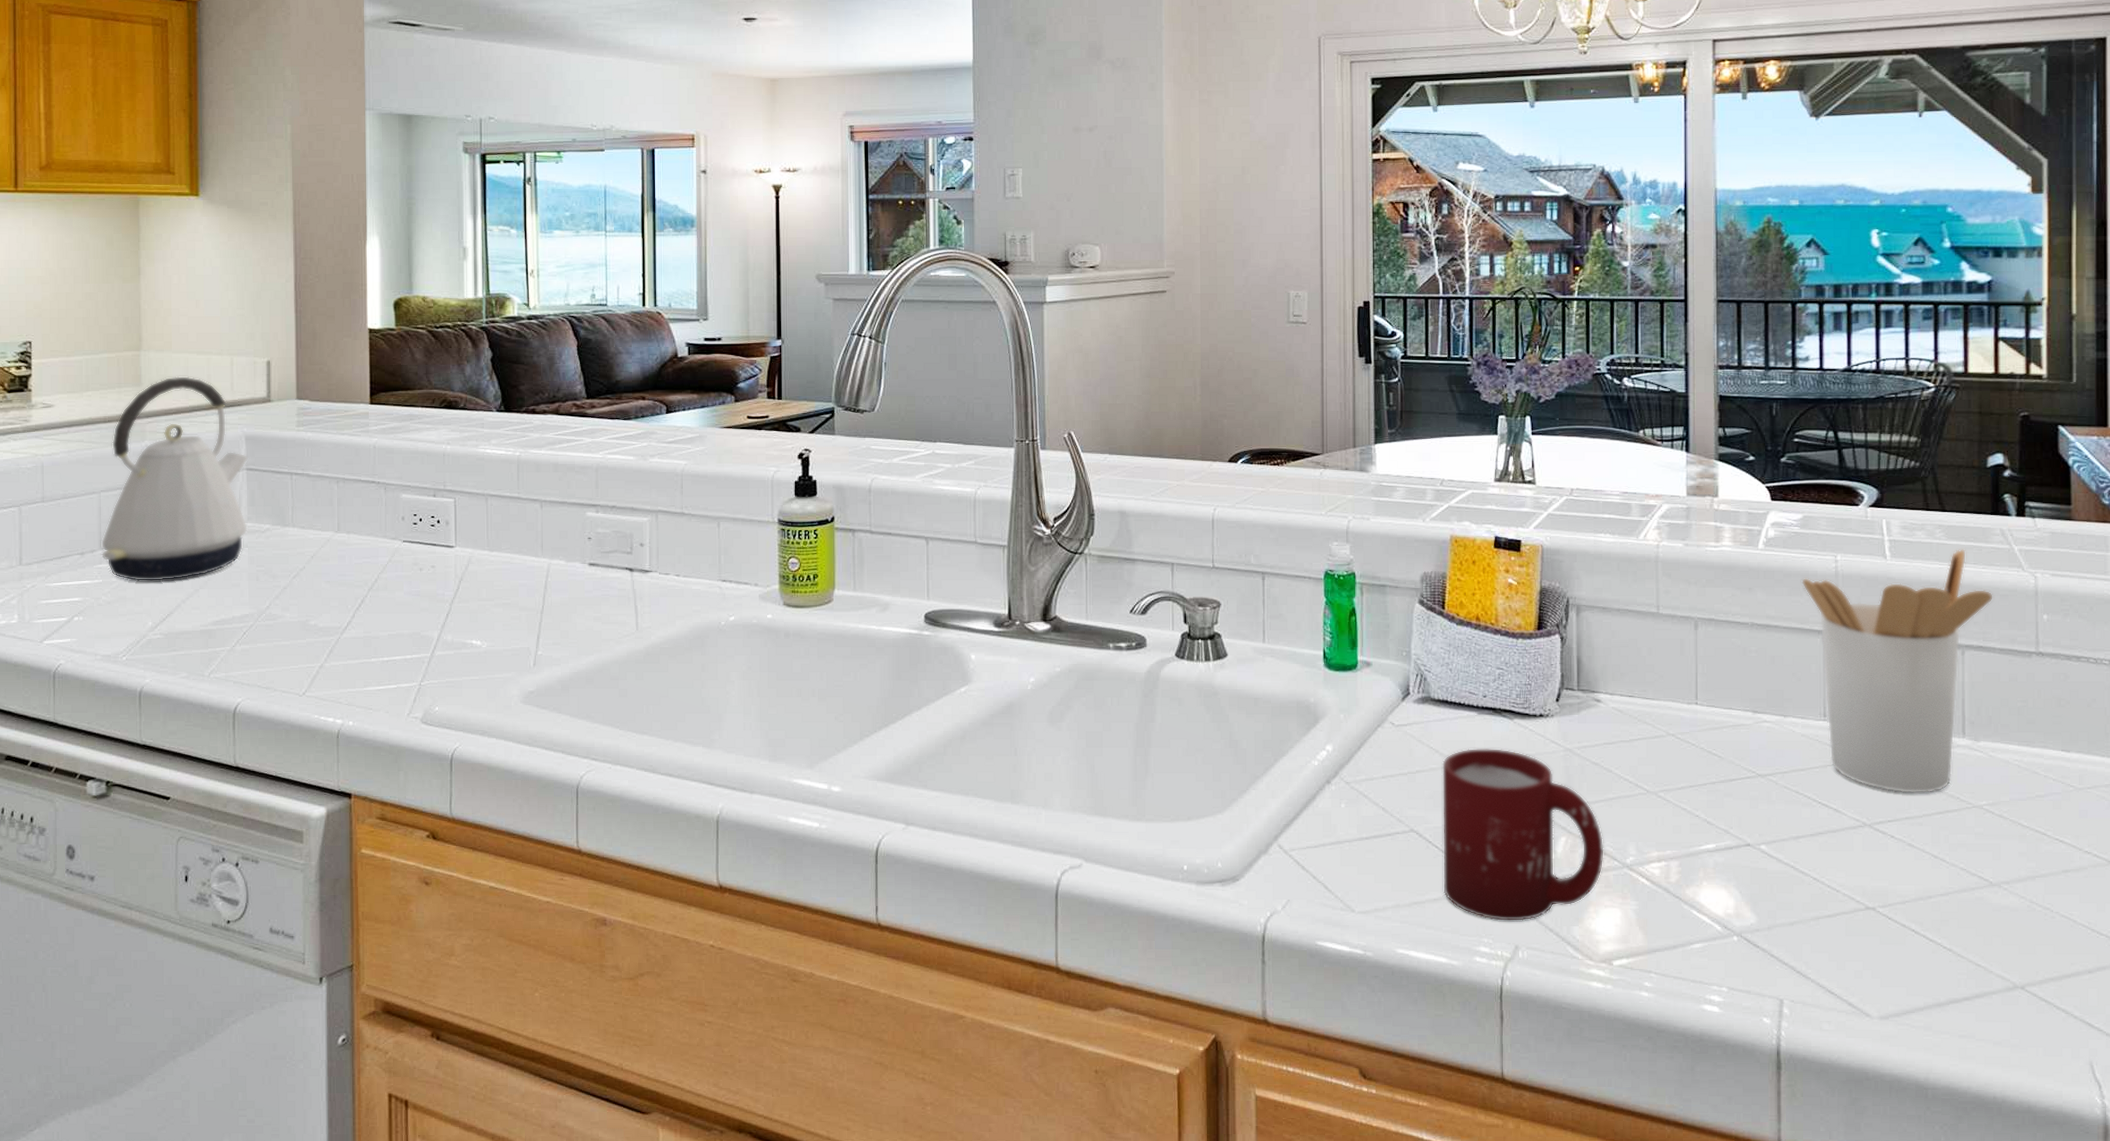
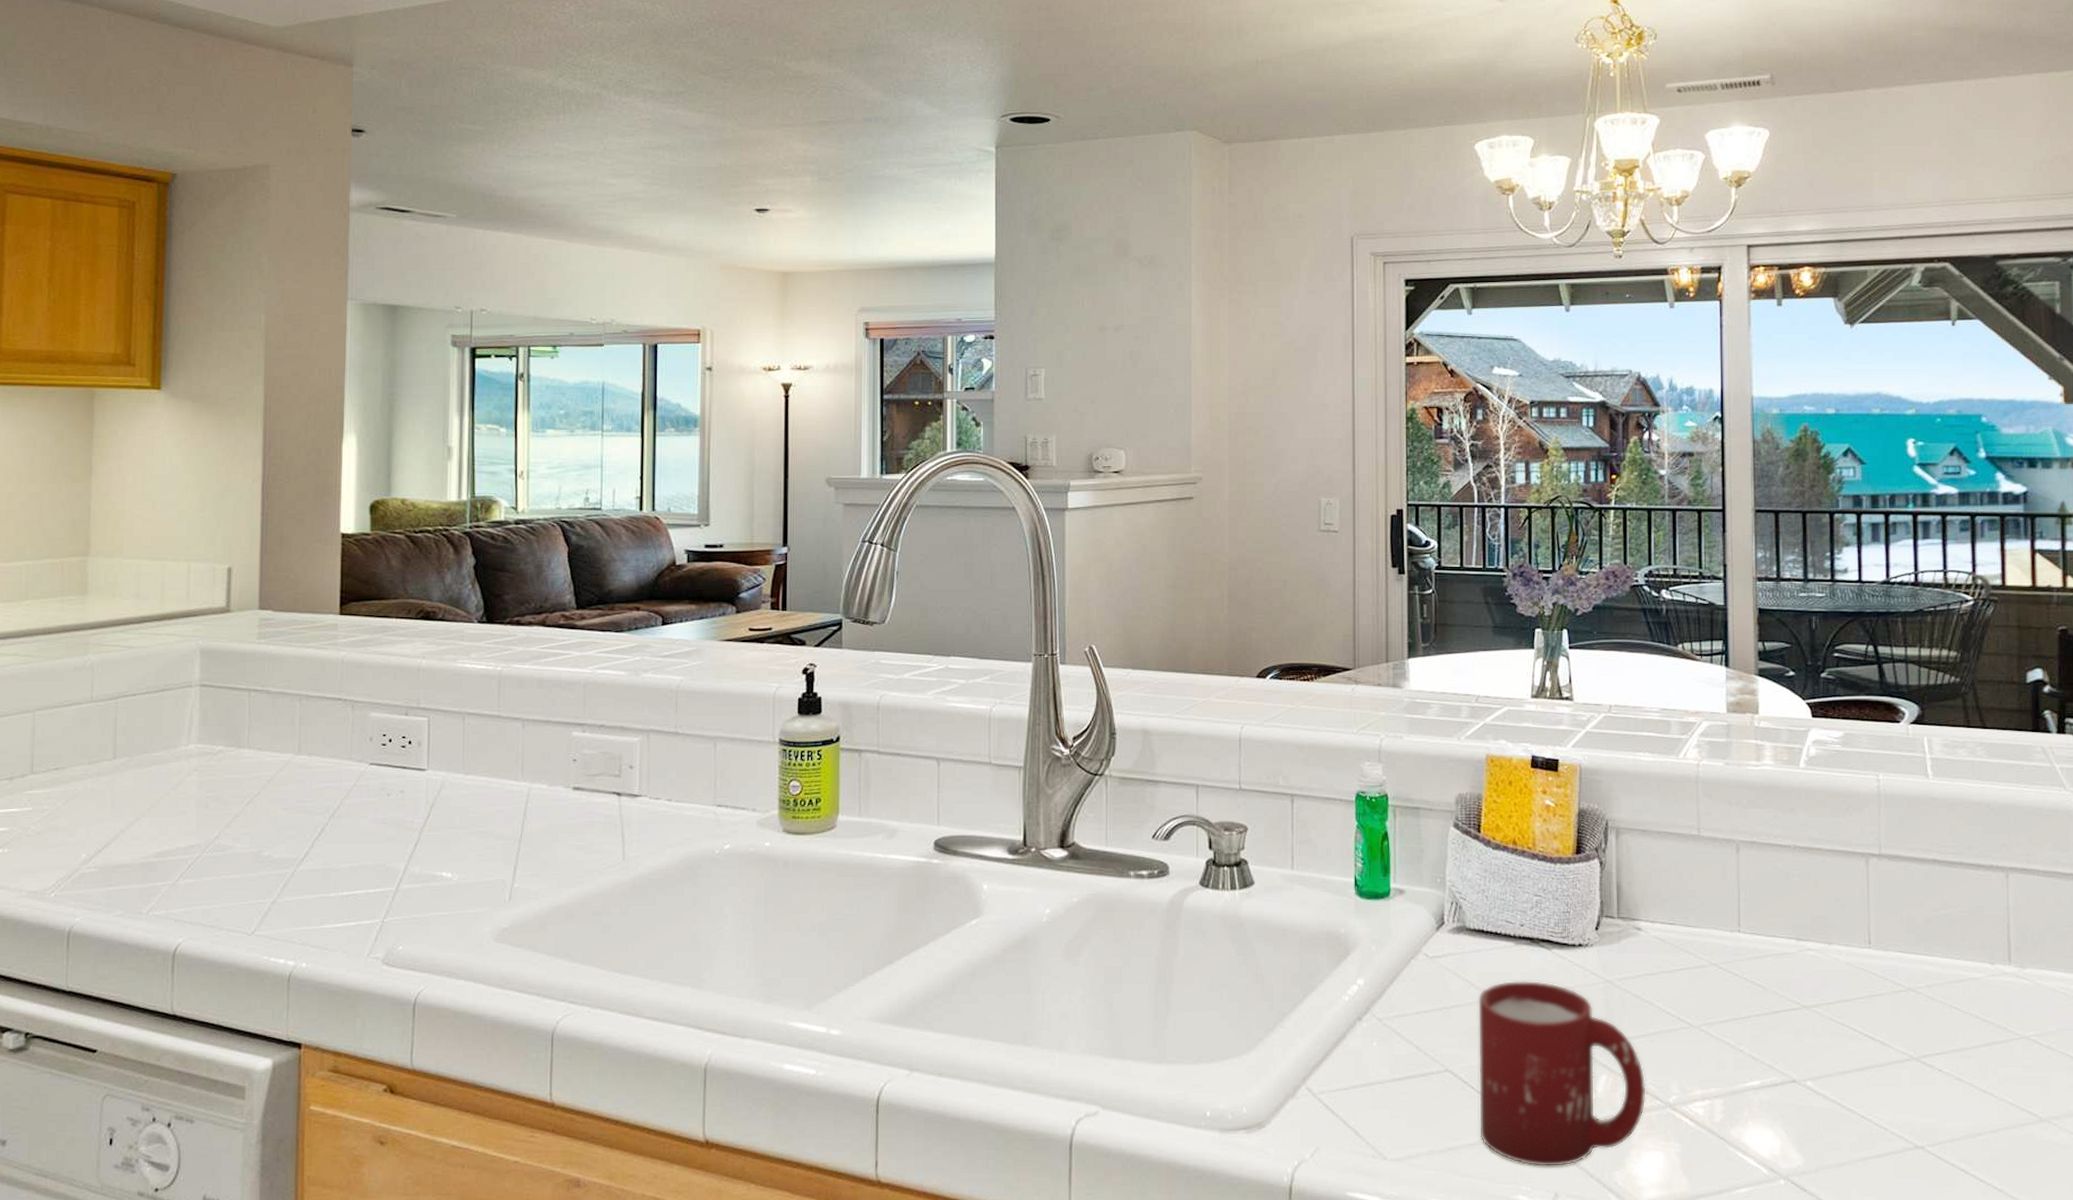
kettle: present [101,375,248,582] -> none [33,583,202,810]
utensil holder: present [1801,548,1993,794] -> none [1844,766,2036,1025]

